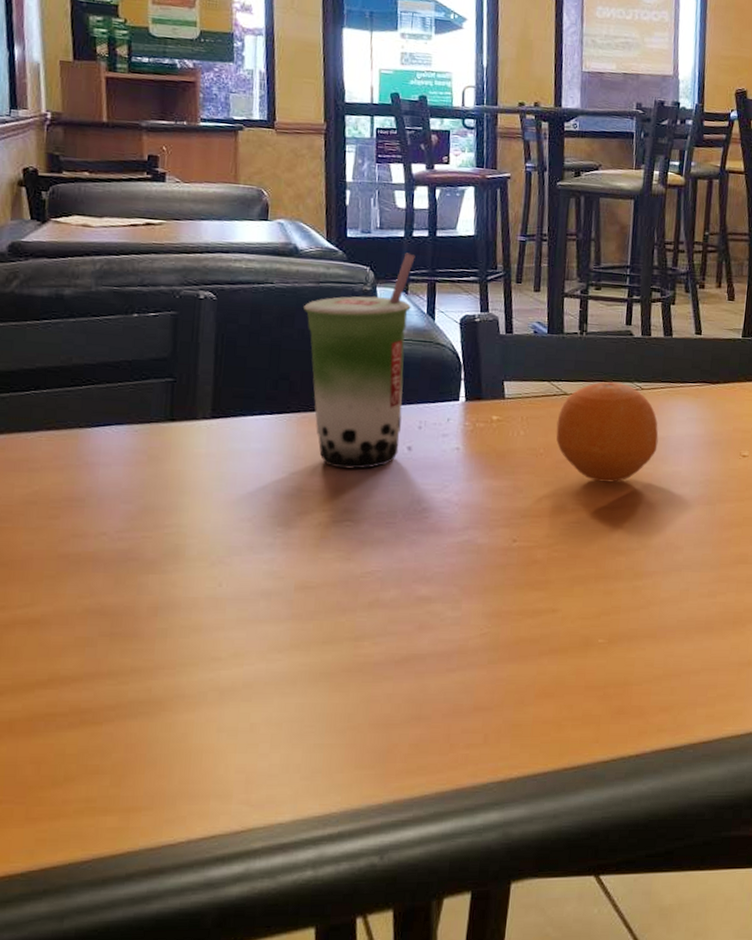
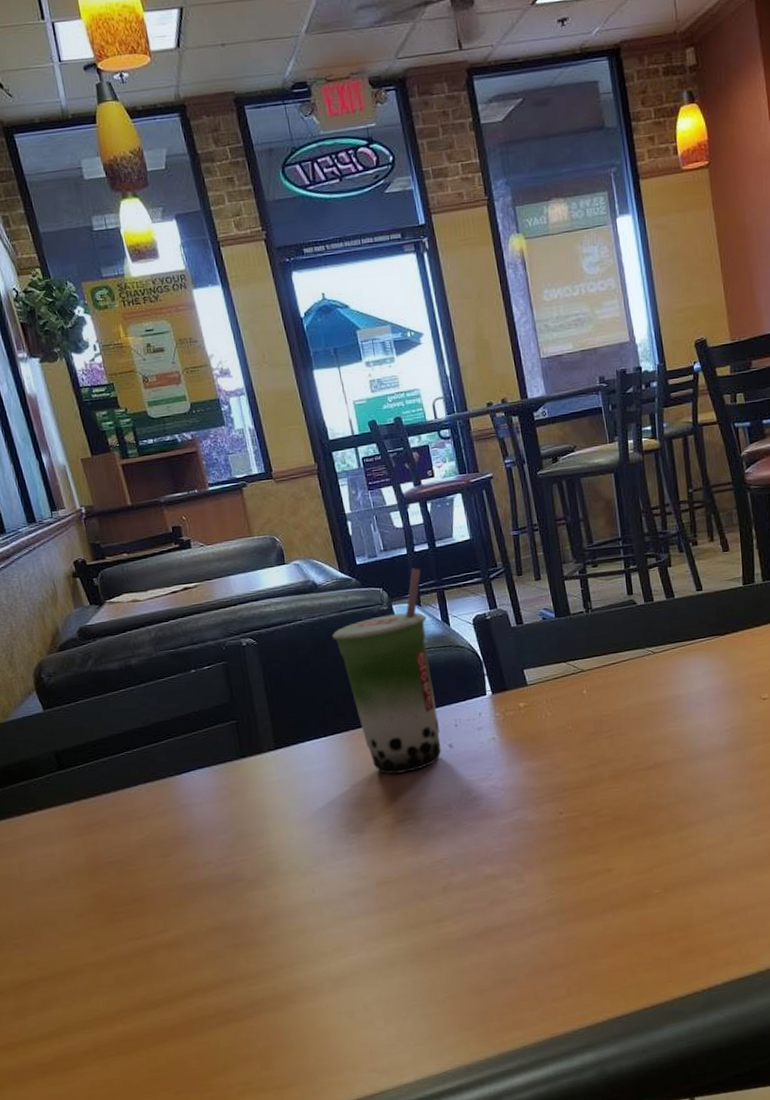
fruit: present [556,381,659,483] -> none [579,651,679,747]

